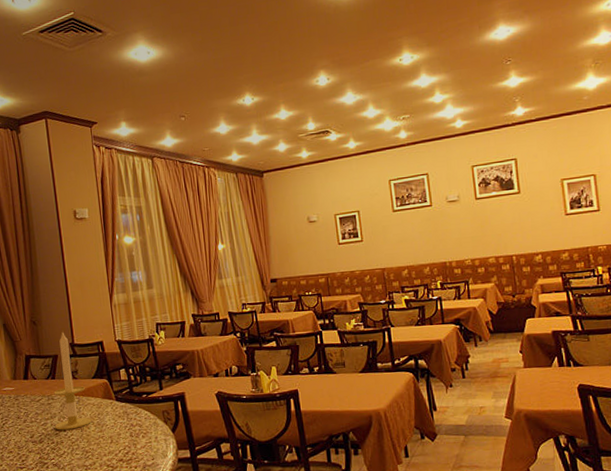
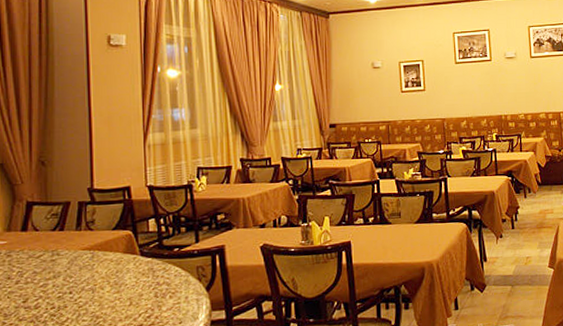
candle: present [53,331,92,430] -> none [57,174,107,293]

